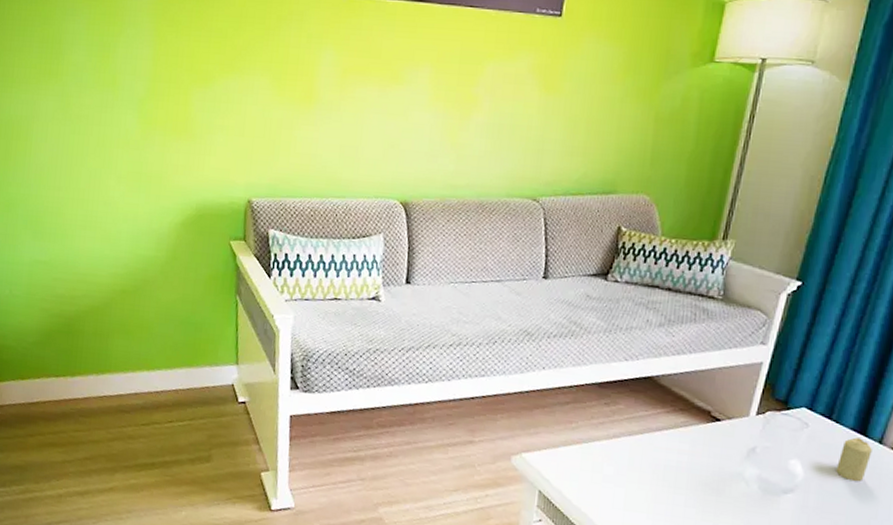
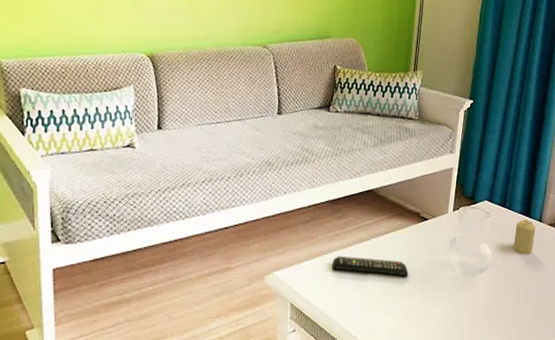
remote control: none [592,446,688,483] -> present [332,256,409,277]

